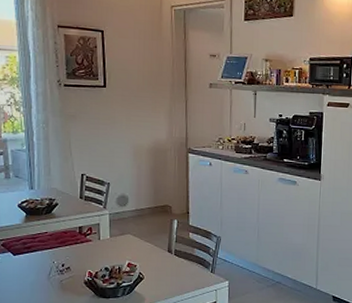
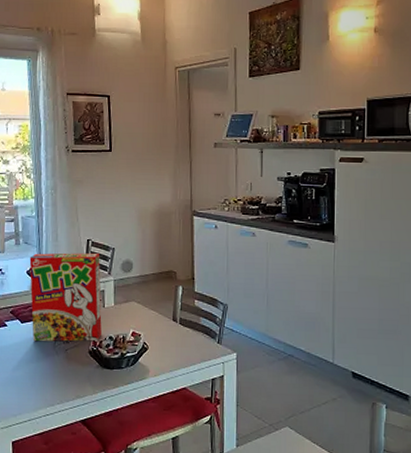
cereal box: none [21,187,97,274] -> present [29,253,102,342]

